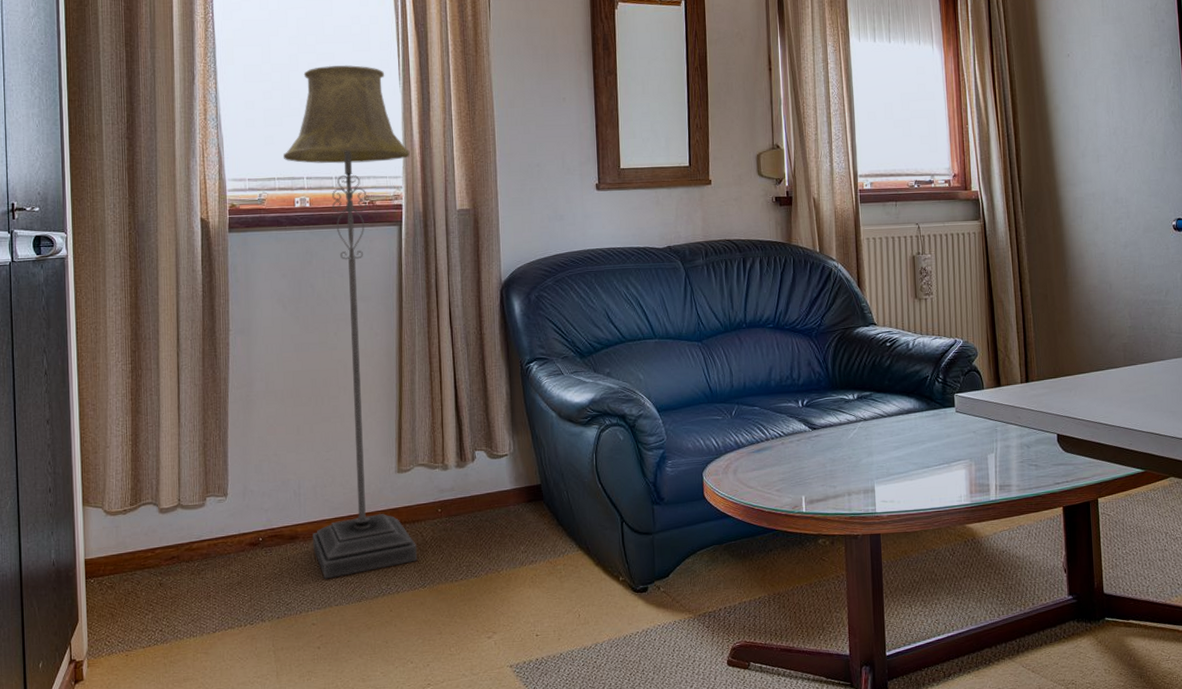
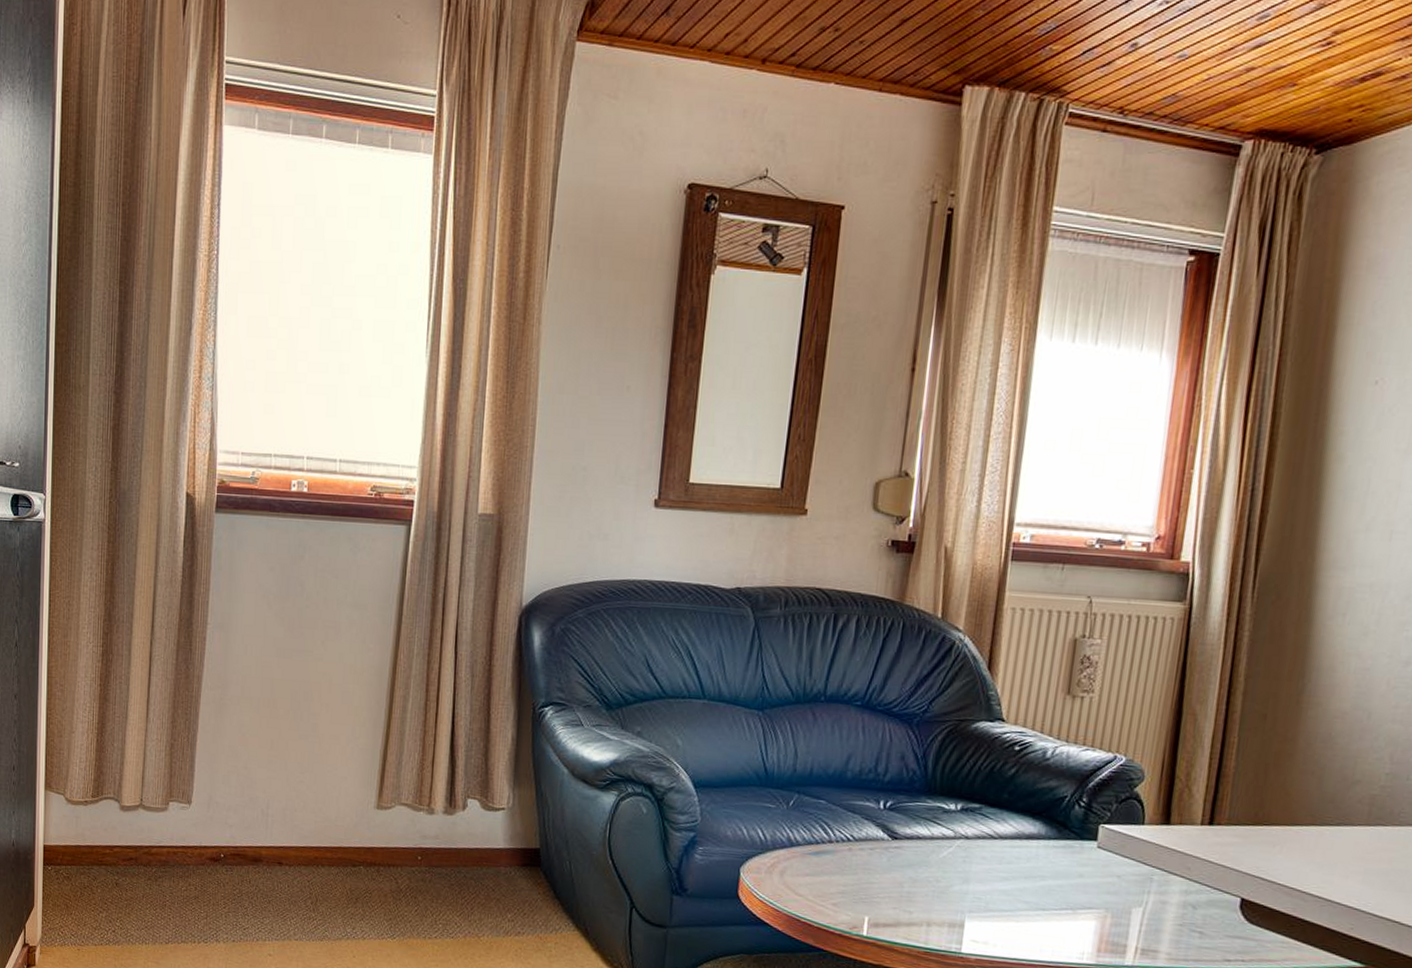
floor lamp: present [283,64,417,579] -> none [276,323,430,910]

